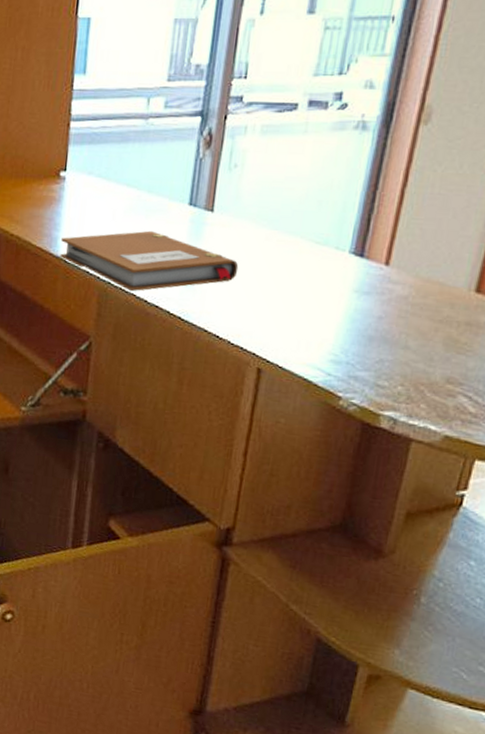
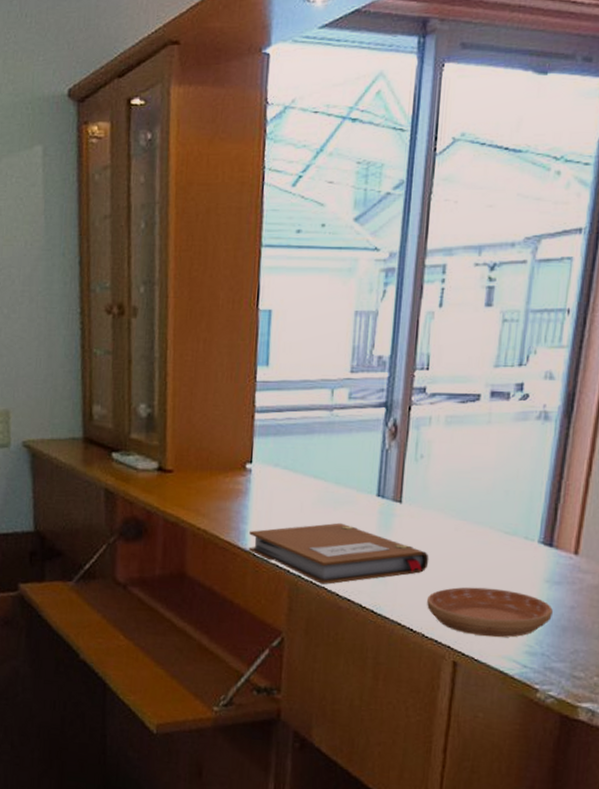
saucer: none [233,295,360,346] -> present [426,586,553,638]

